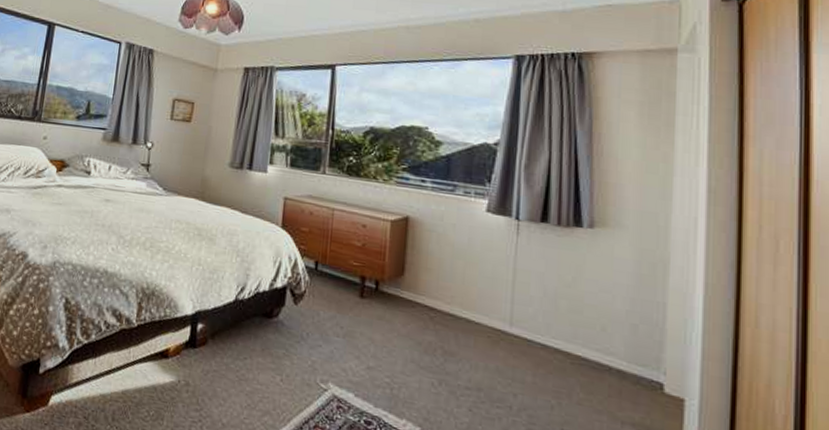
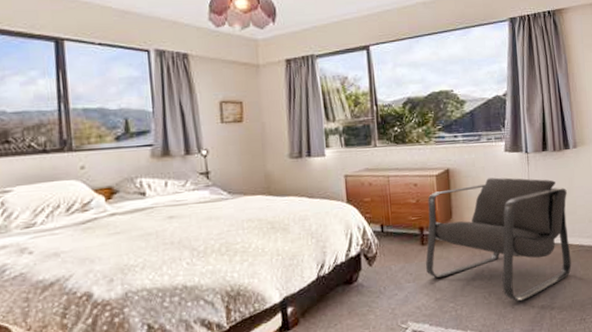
armchair: none [360,239,571,407] -> present [425,177,572,302]

